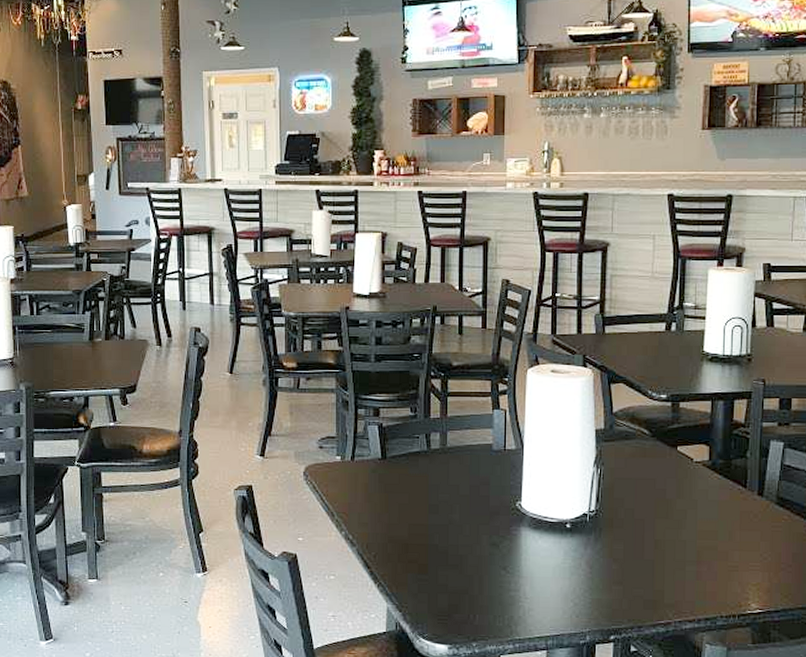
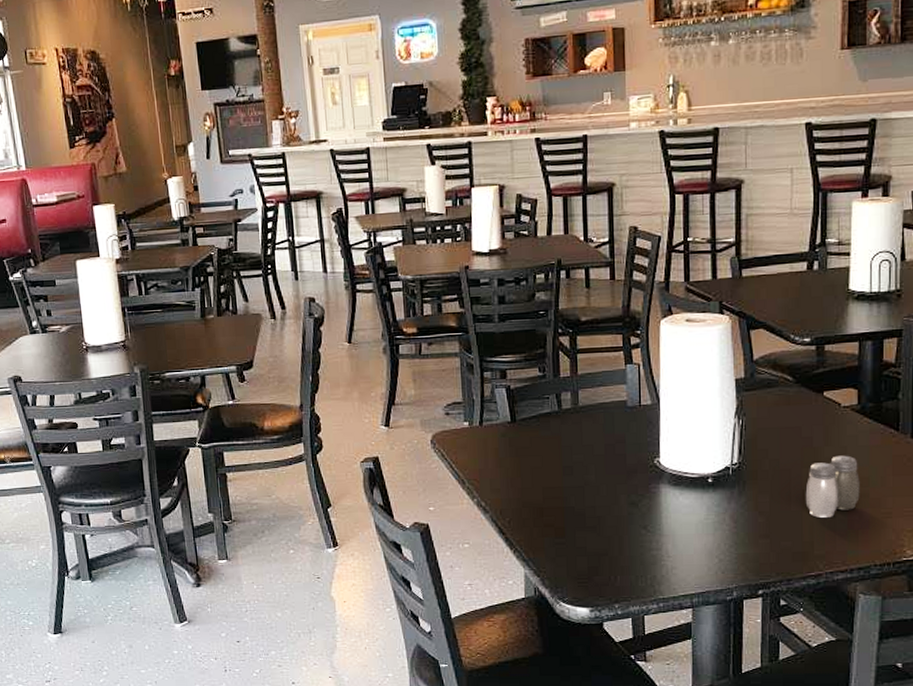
salt and pepper shaker: none [657,508,709,568] -> present [805,455,860,518]

